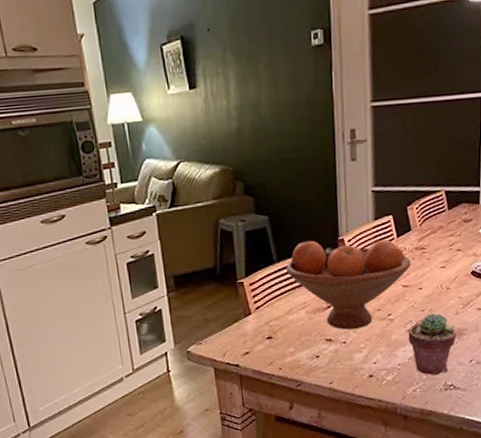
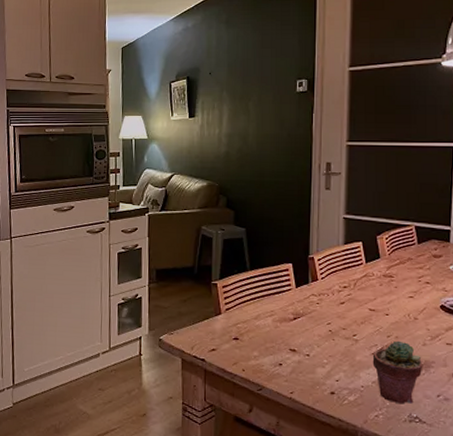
fruit bowl: present [285,240,411,330] -> none [257,254,379,344]

